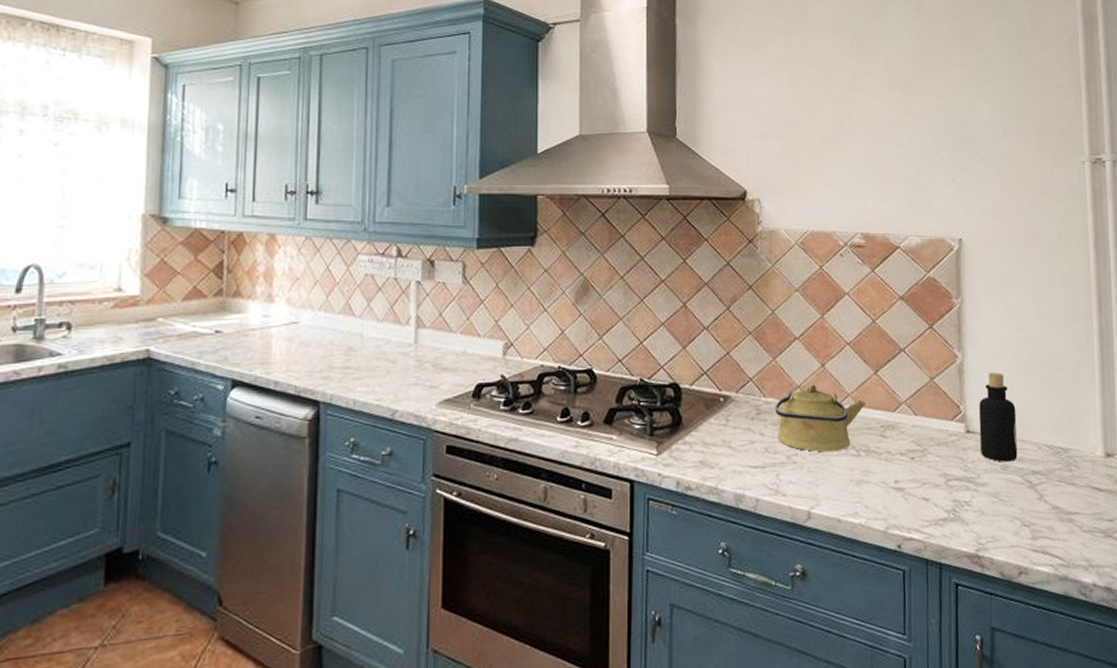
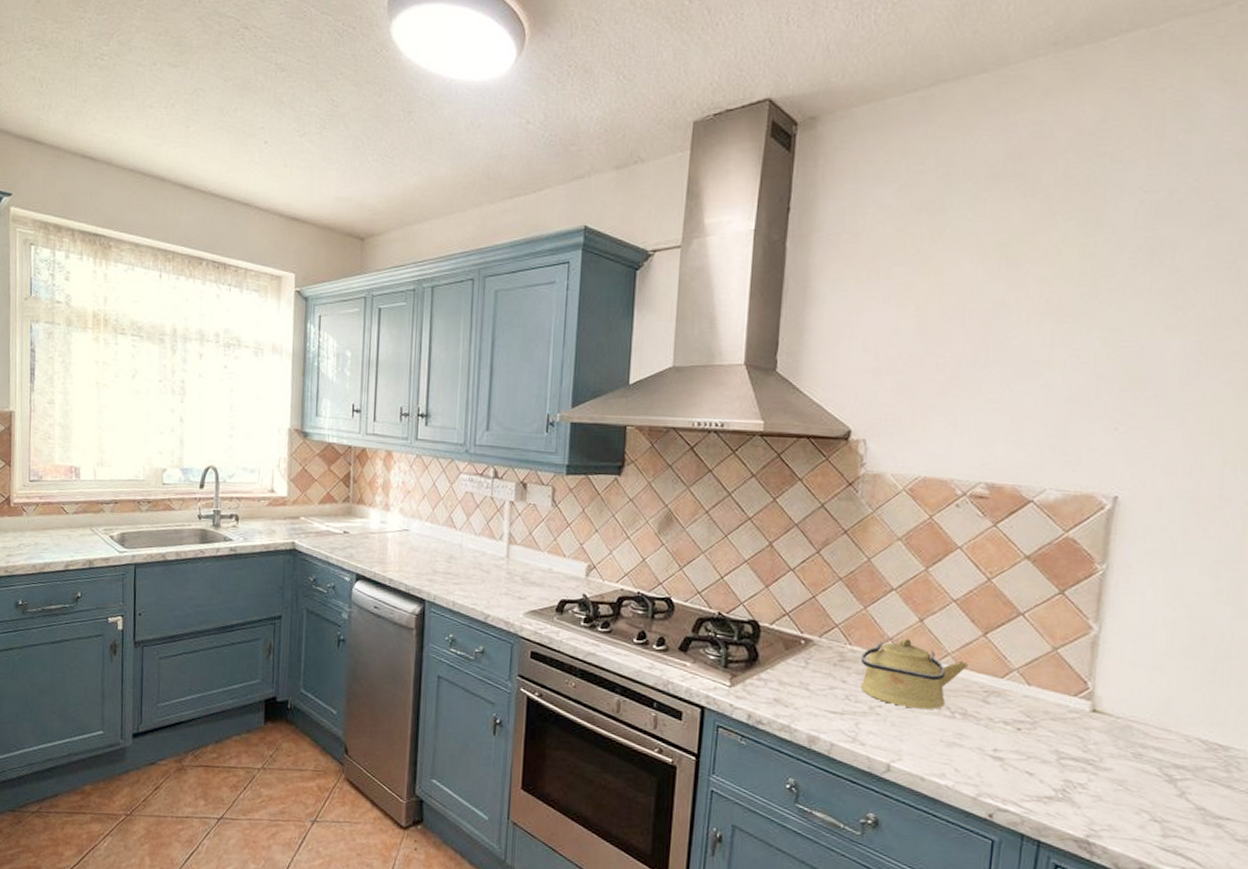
bottle: present [978,372,1018,462] -> none [1108,650,1163,751]

